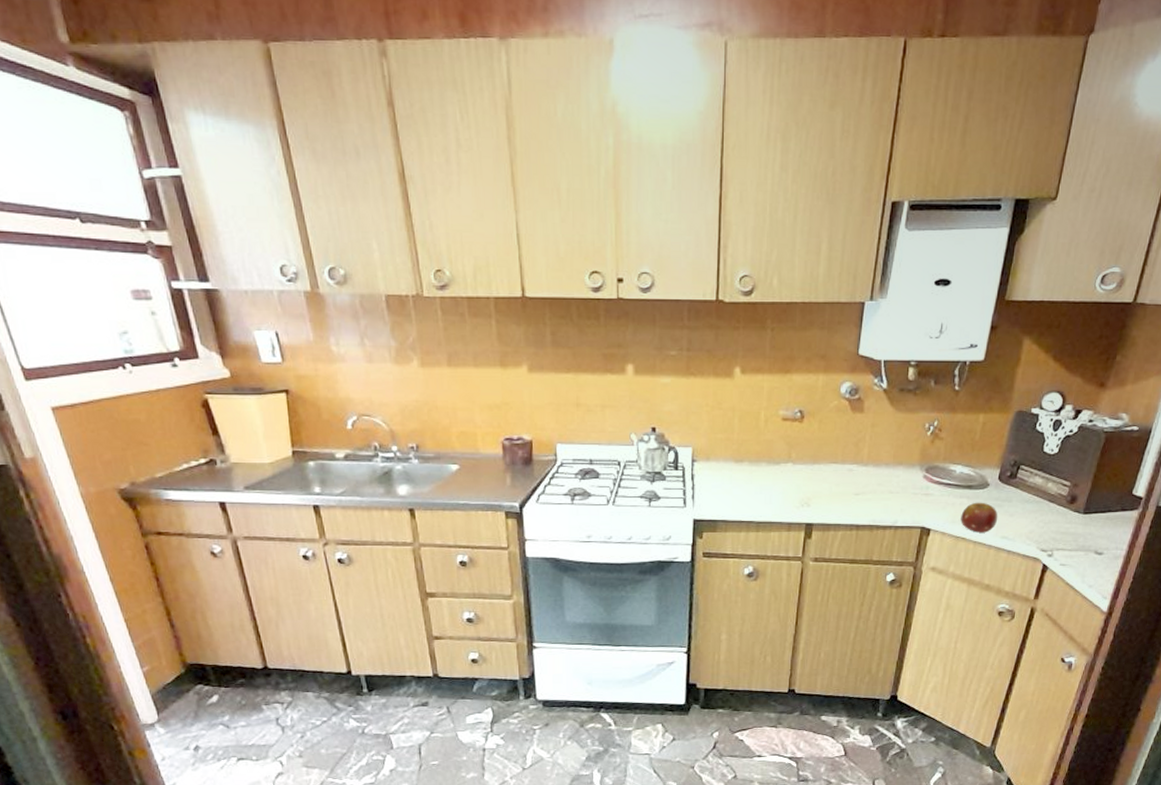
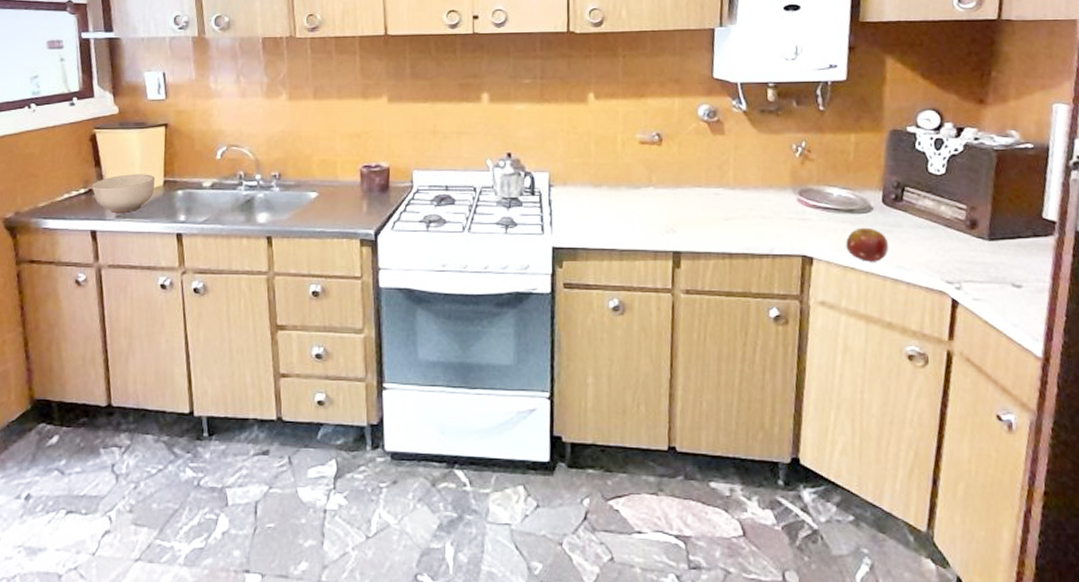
bowl: none [212,444,283,484] -> present [91,174,156,213]

